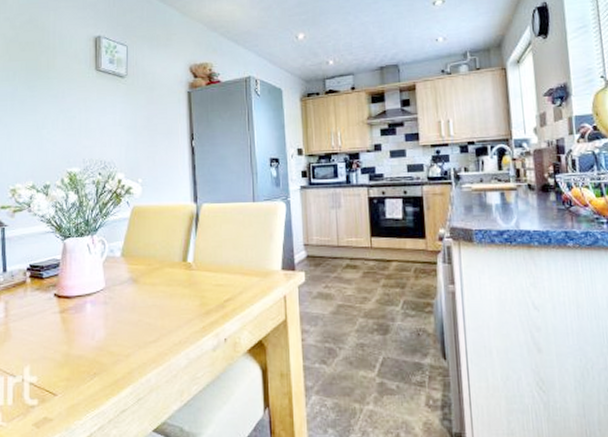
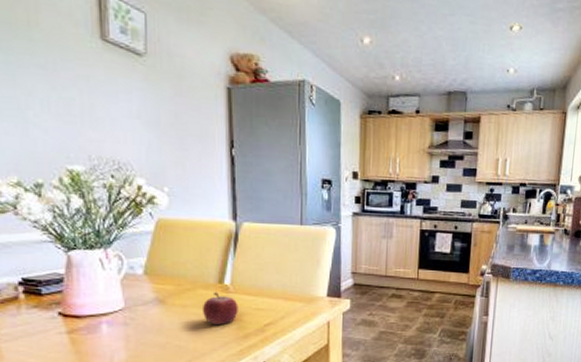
fruit: none [168,270,200,303] -> present [202,292,238,326]

